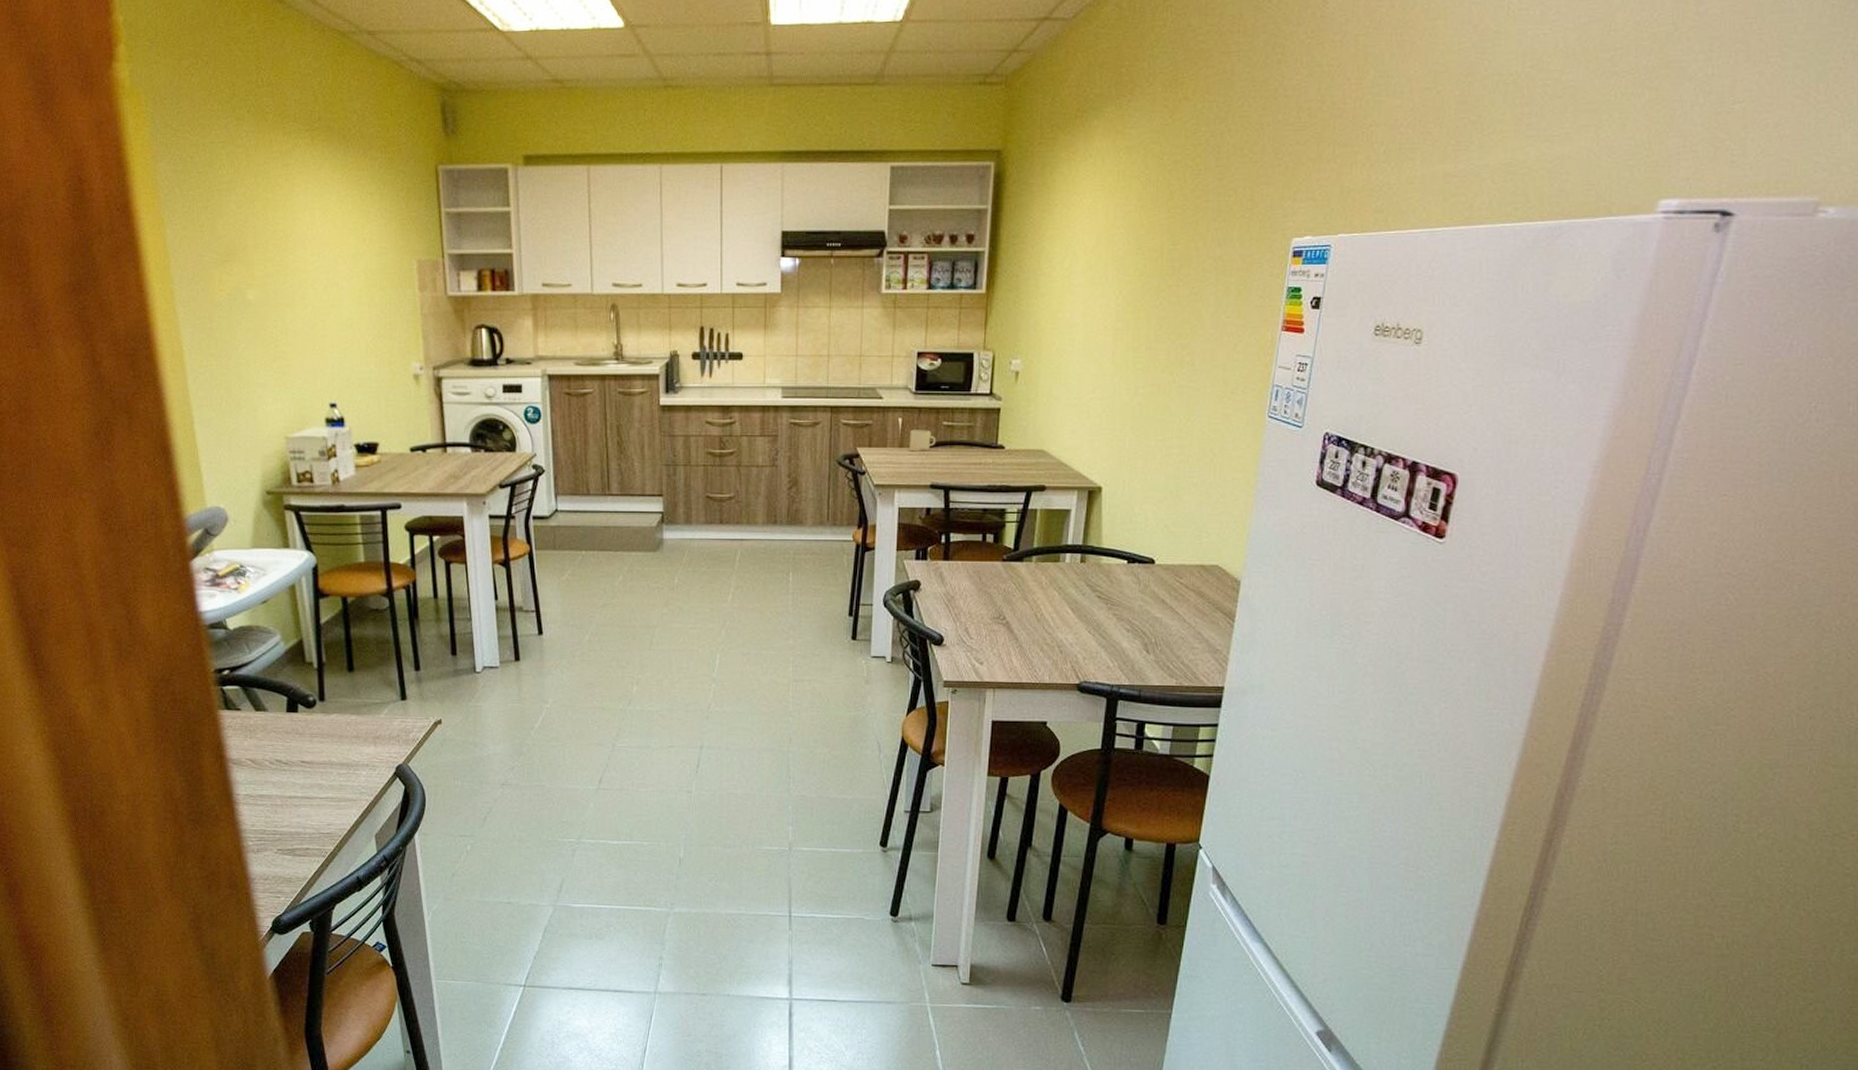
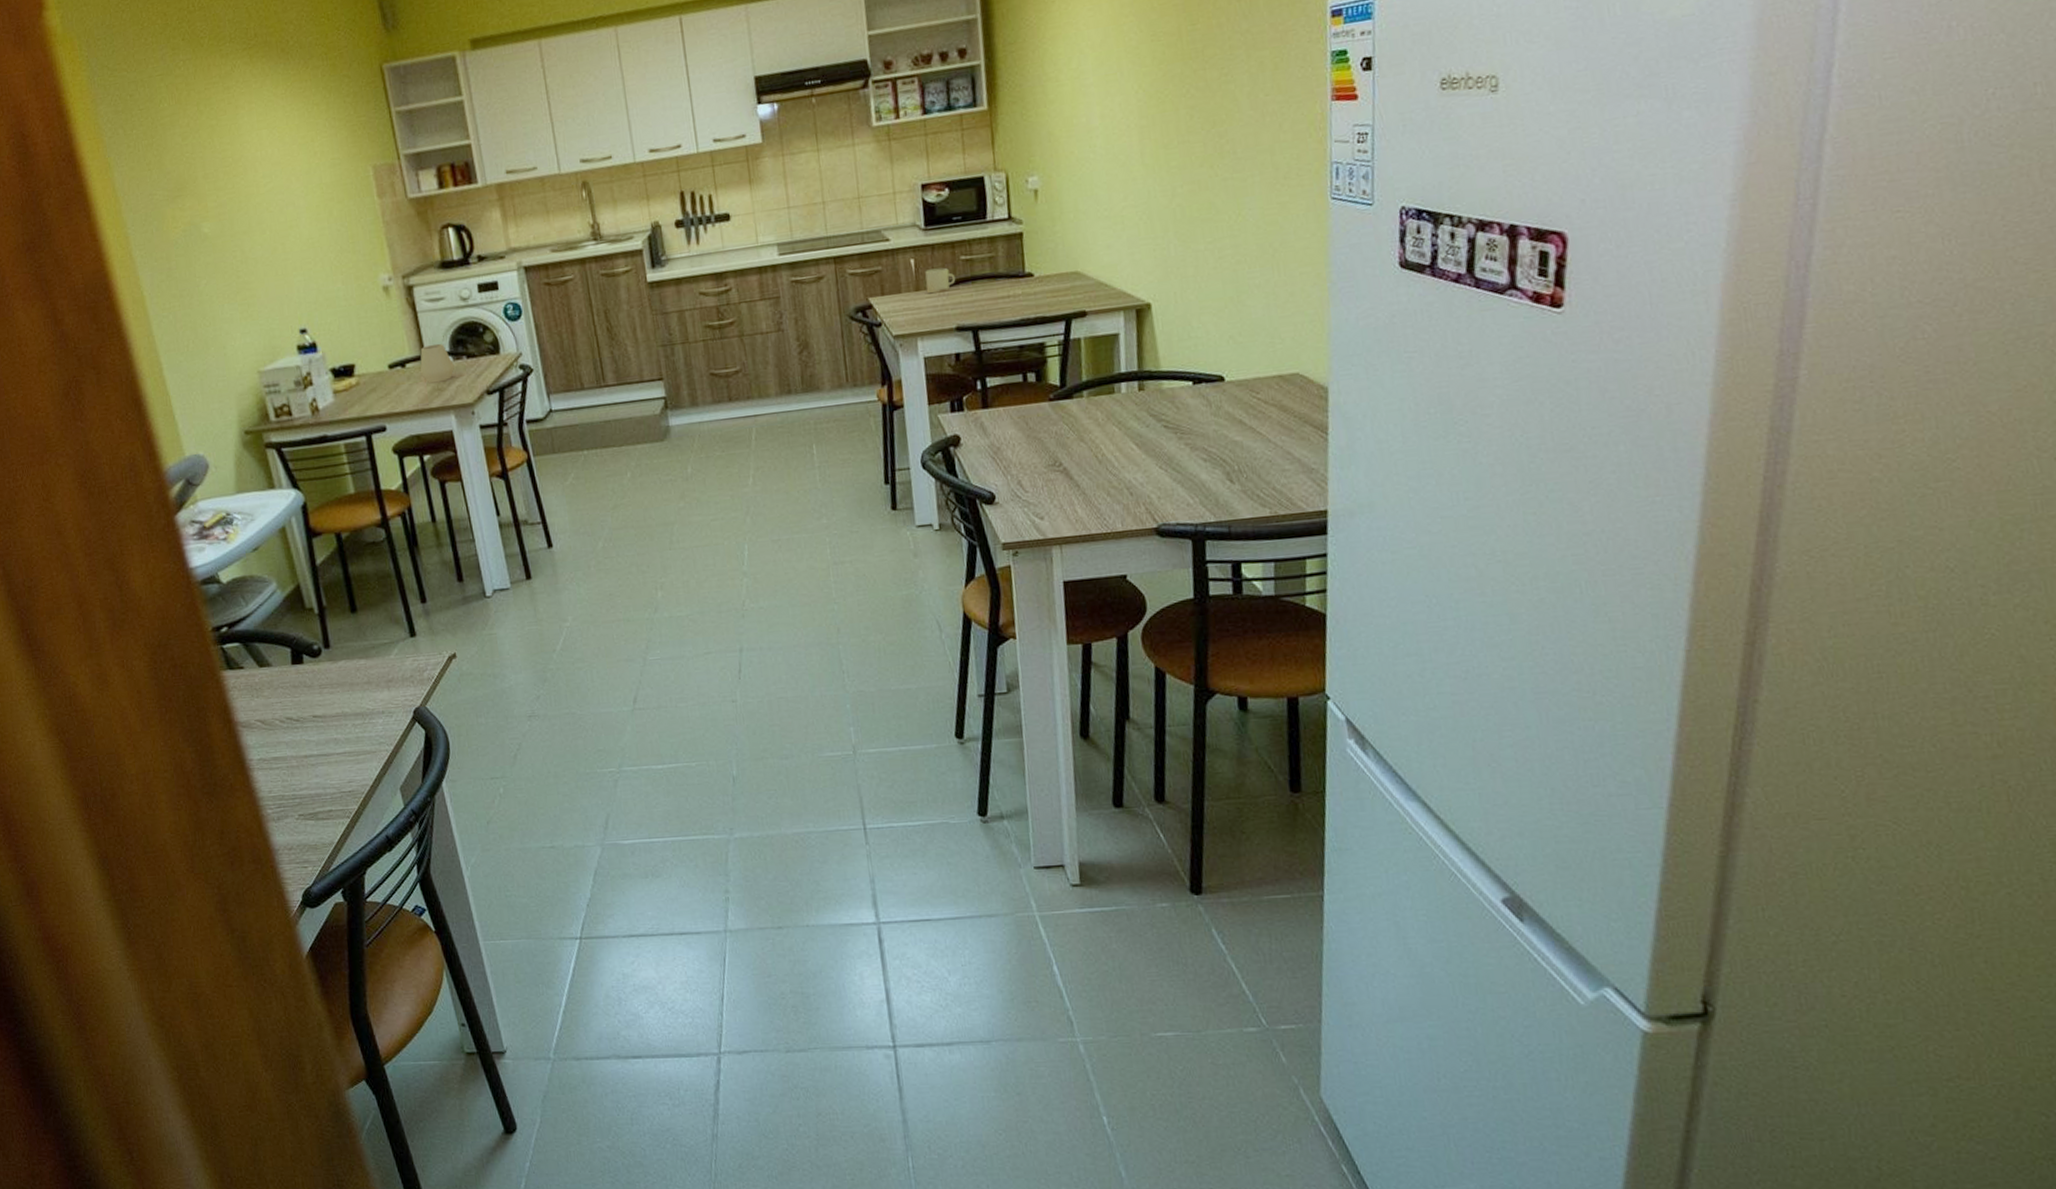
cup: none [439,434,472,470] -> present [420,343,455,384]

